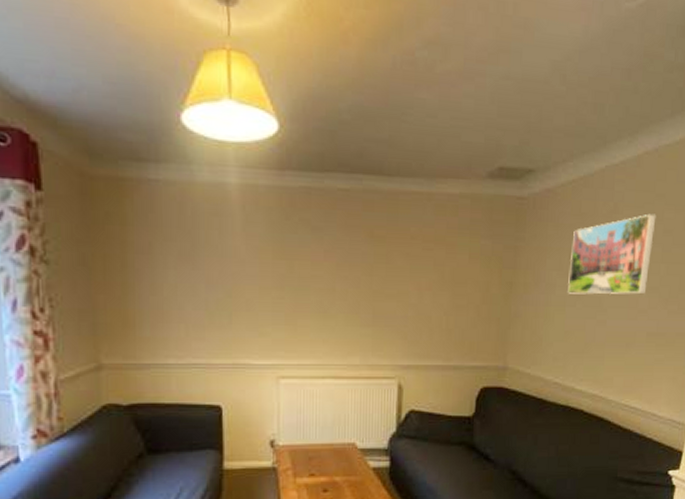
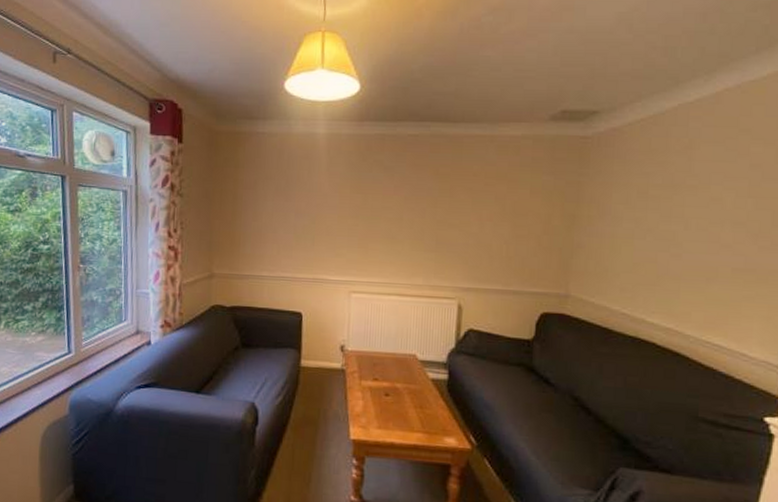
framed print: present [568,213,656,295] -> none [636,148,741,229]

